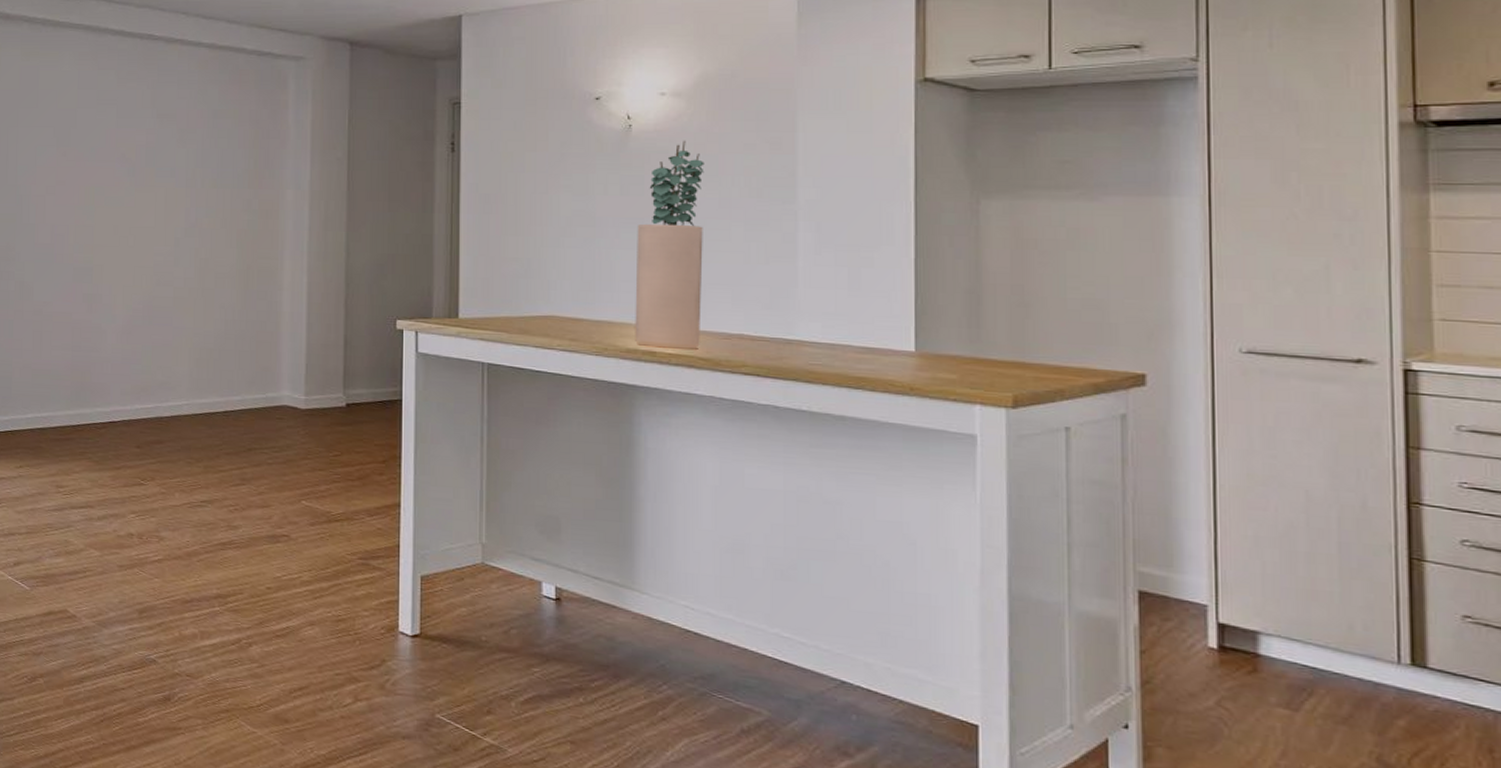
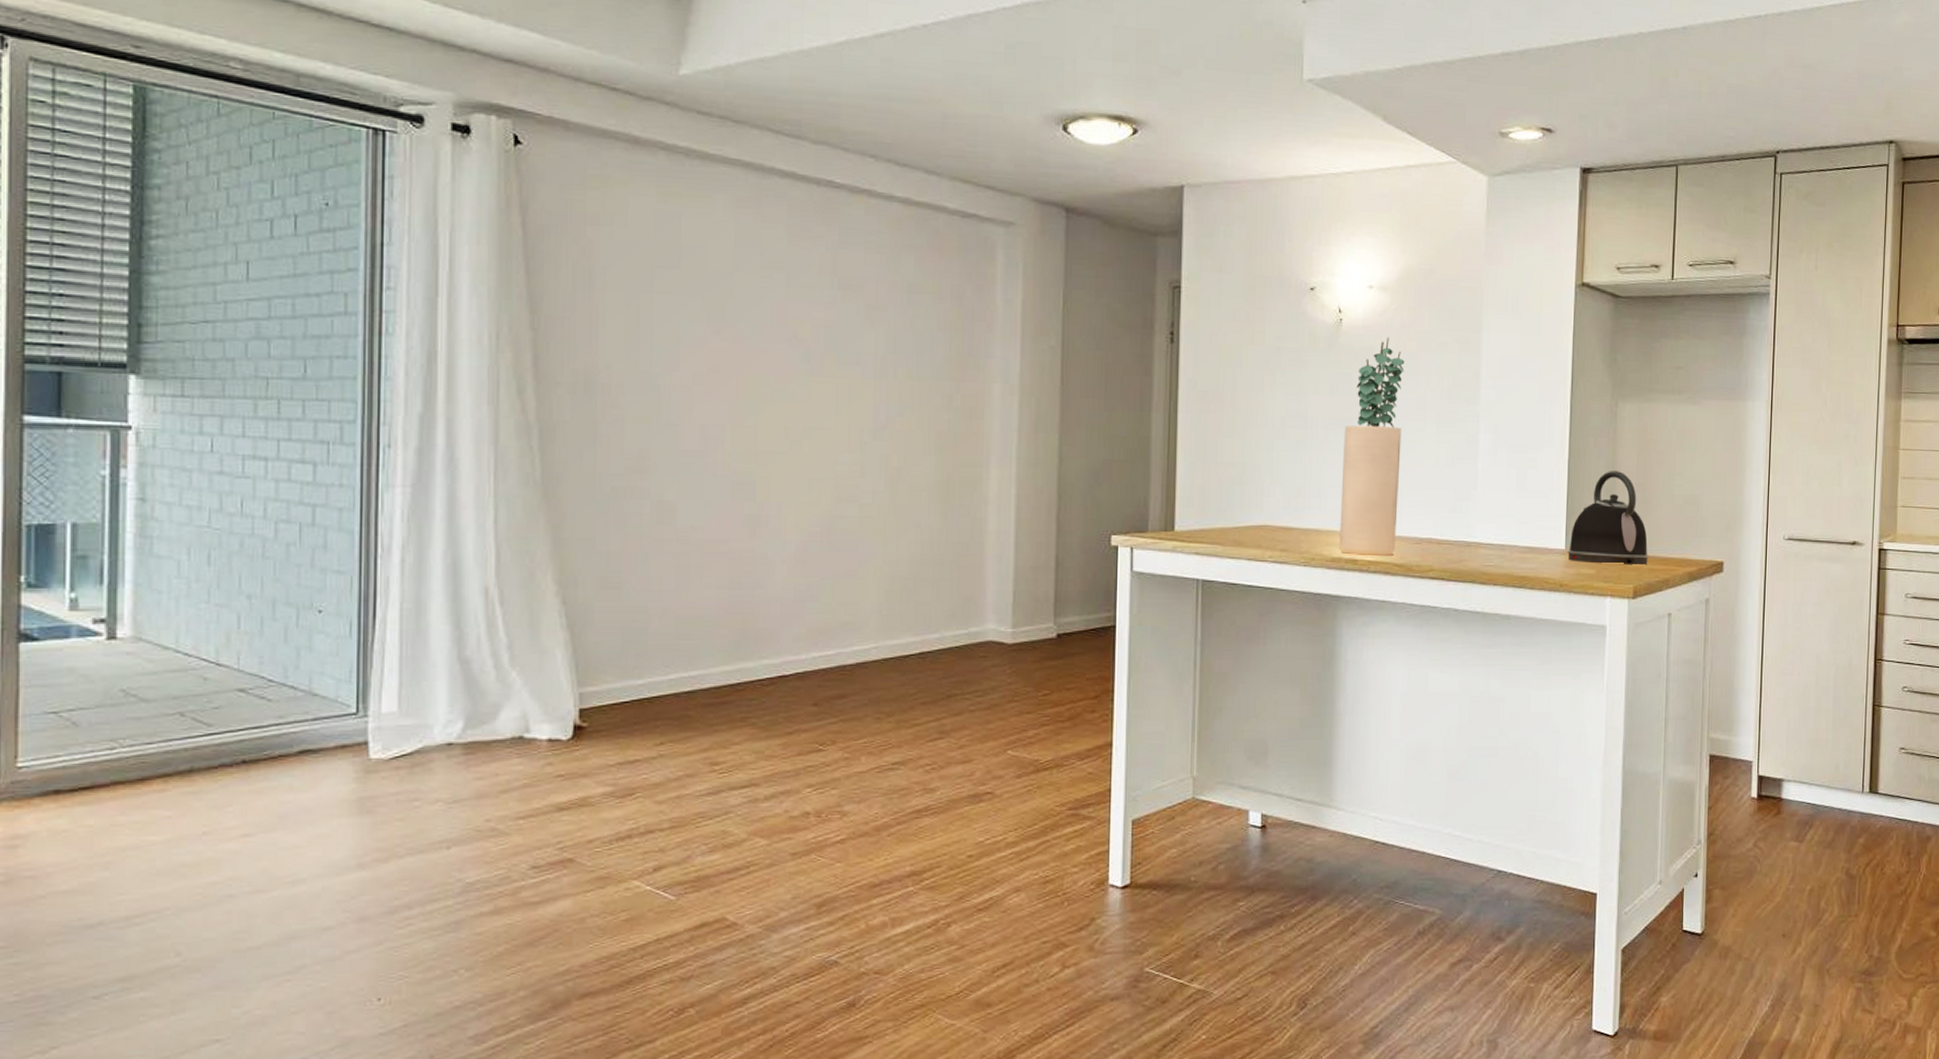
kettle: none [918,270,1034,374] -> present [1567,470,1650,566]

